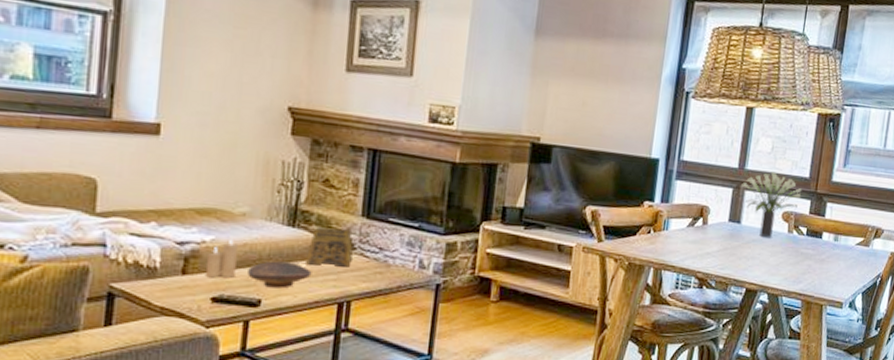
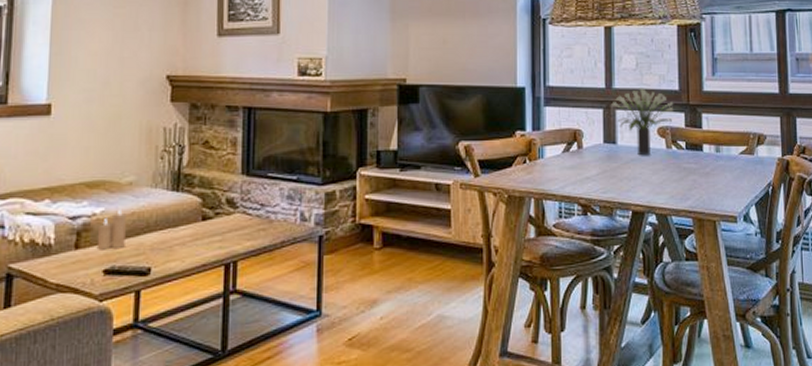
decorative bowl: present [248,261,312,289] -> none [137,227,198,255]
decorative box: present [306,227,353,267] -> none [191,189,235,229]

